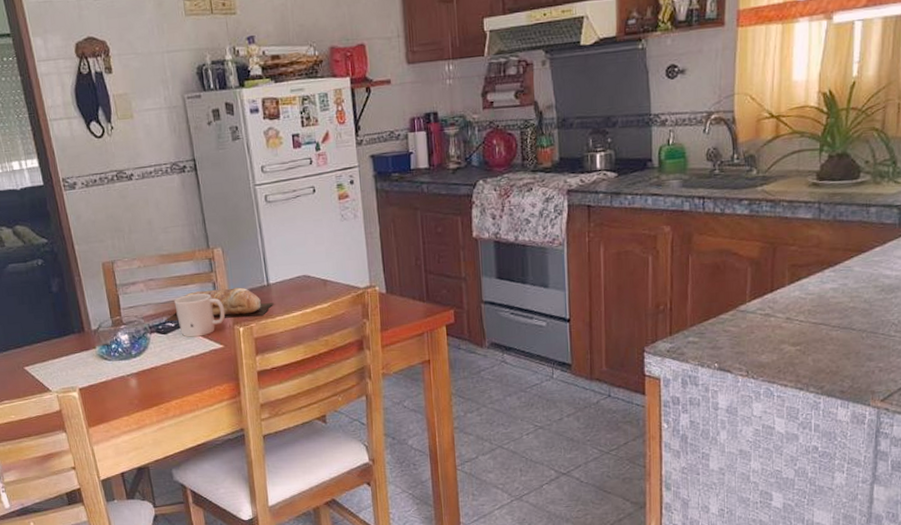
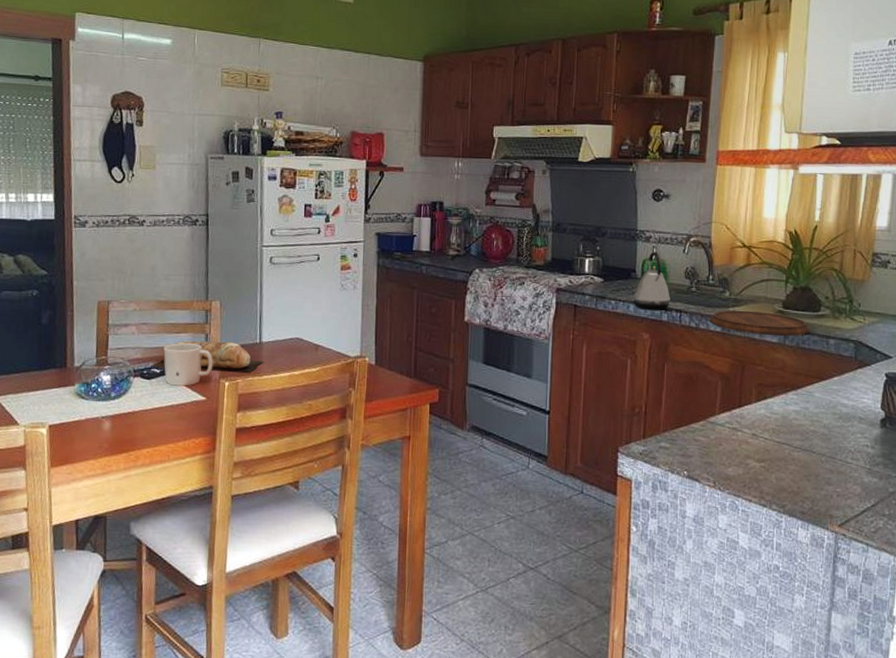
kettle: none [650,135,693,202] -> present [632,251,671,311]
cutting board: none [735,186,849,213] -> present [709,310,810,337]

